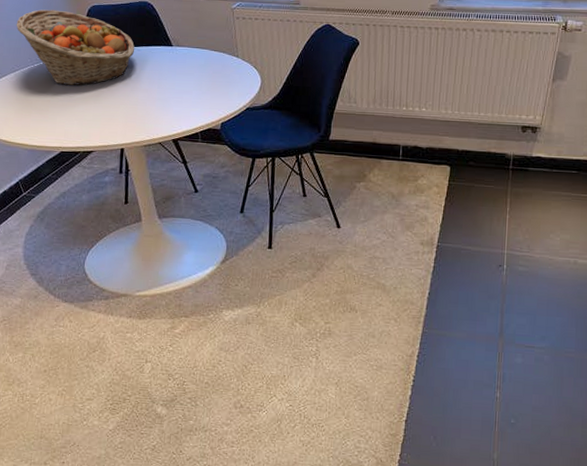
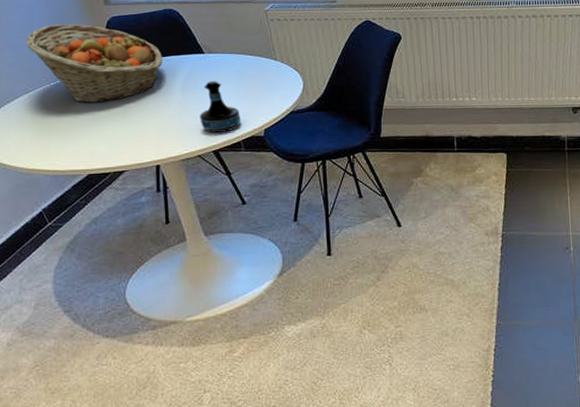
tequila bottle: none [163,73,201,123] -> present [200,81,242,133]

